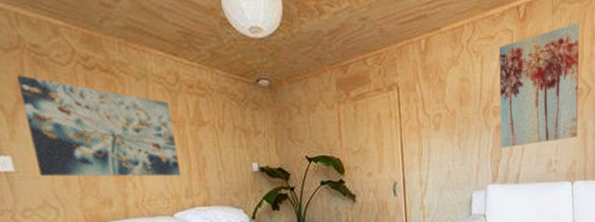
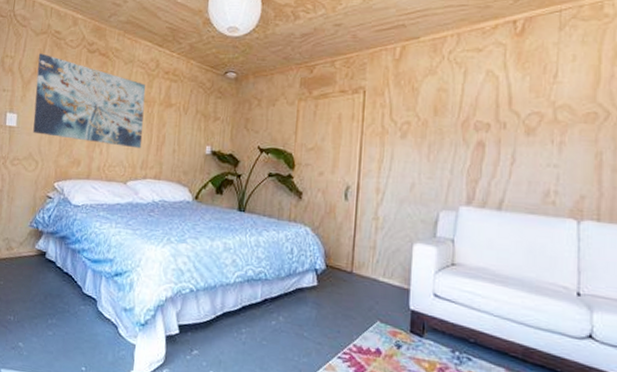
wall art: present [498,23,580,148] -> none [480,41,596,169]

